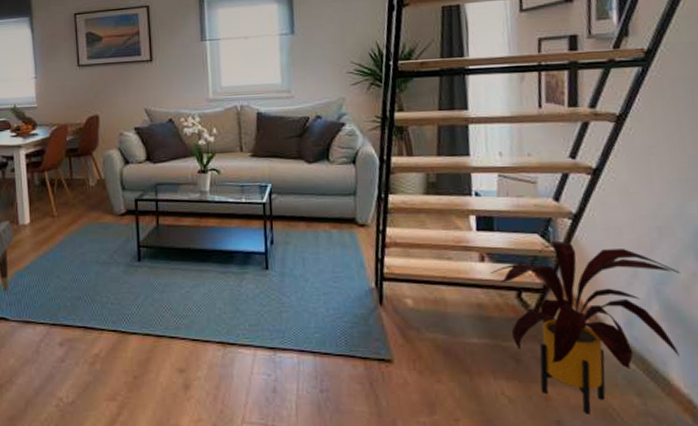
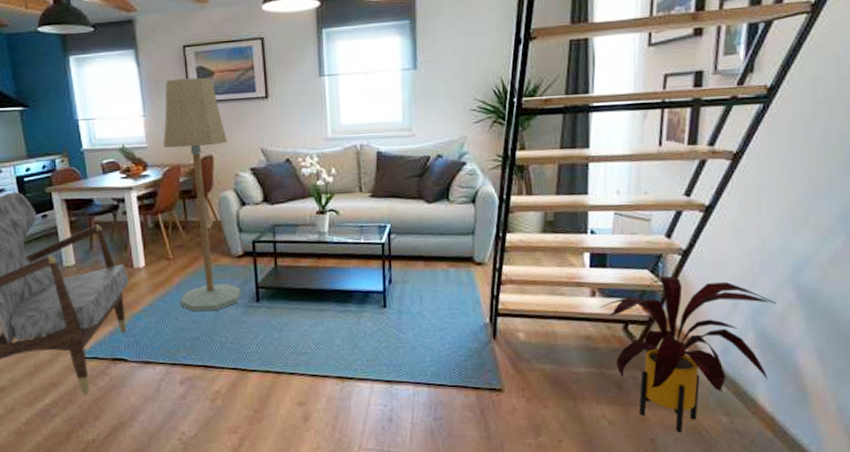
floor lamp: none [52,42,123,271] -> present [163,77,241,312]

